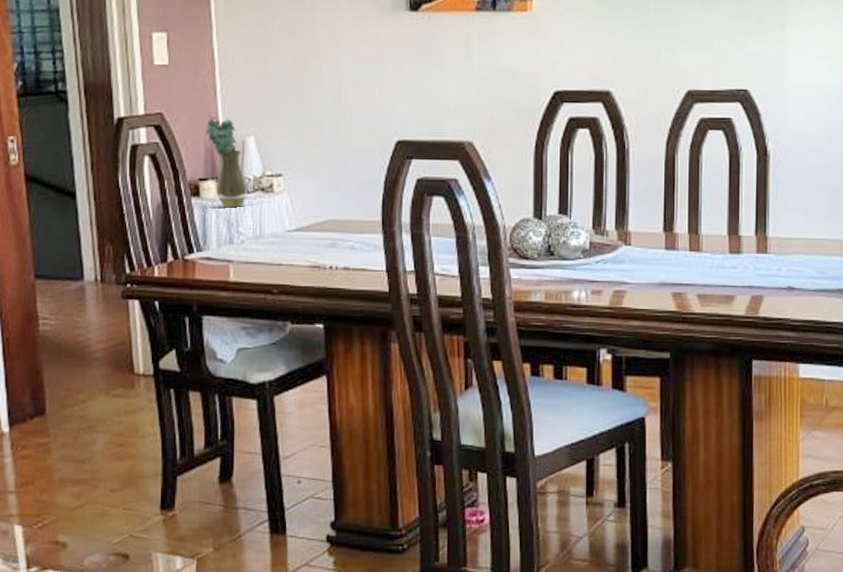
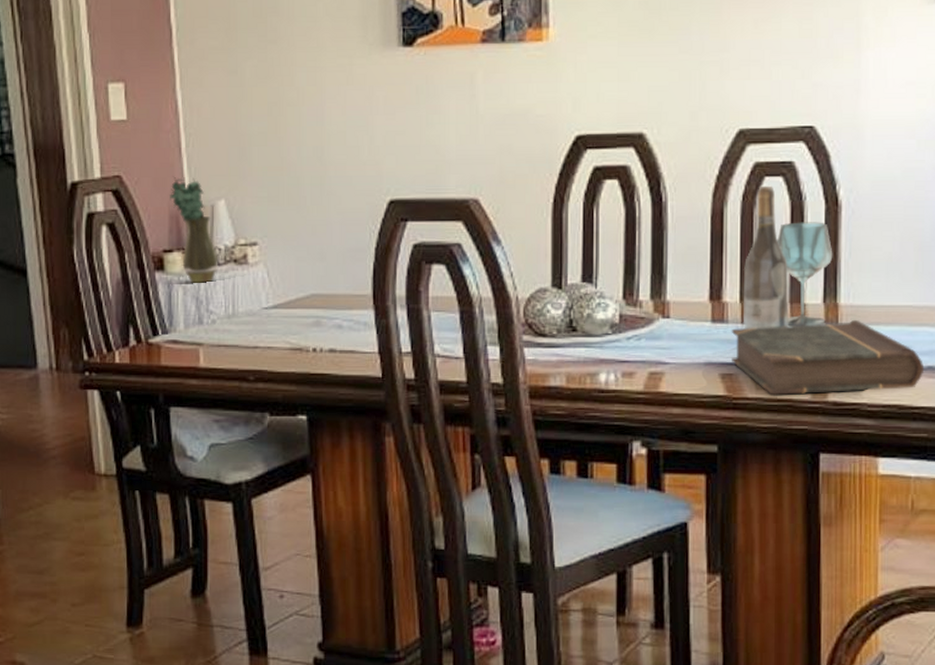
book: none [681,249,836,312] -> present [731,319,925,396]
wine bottle: none [690,137,729,256] -> present [742,185,790,329]
wine glass: none [718,168,763,255] -> present [777,222,833,327]

